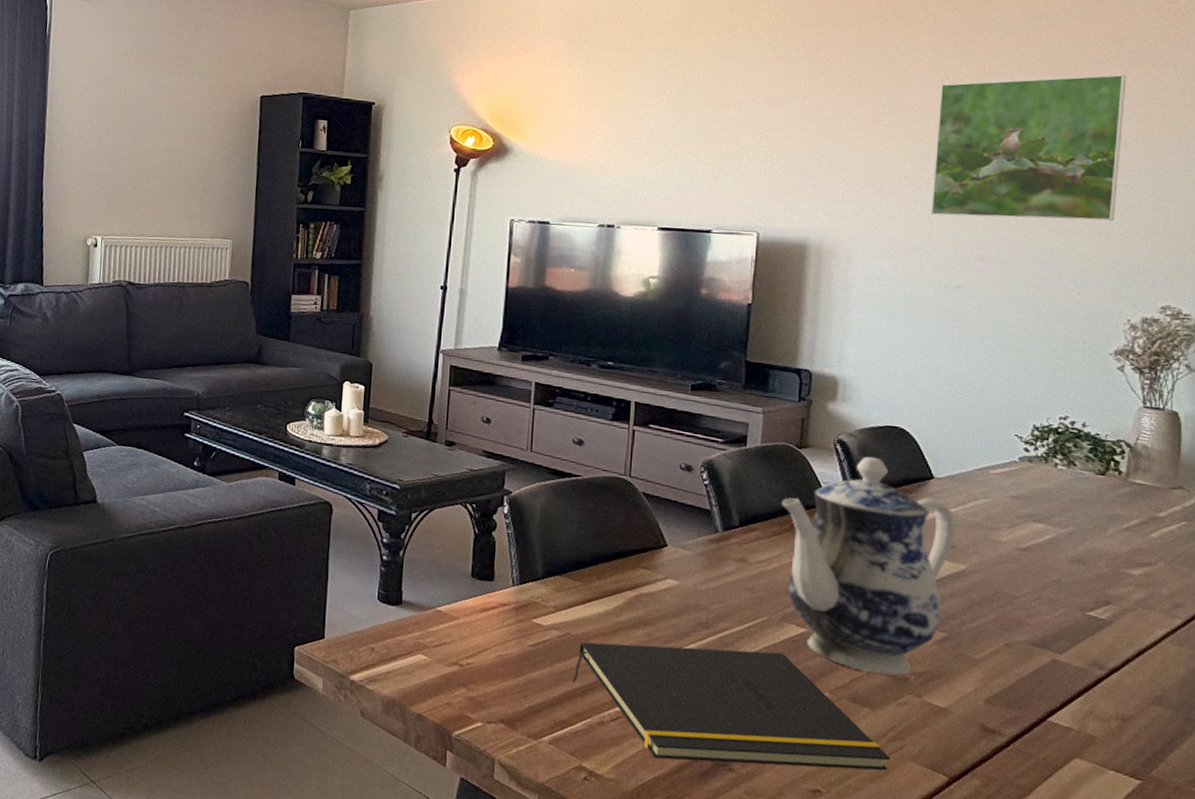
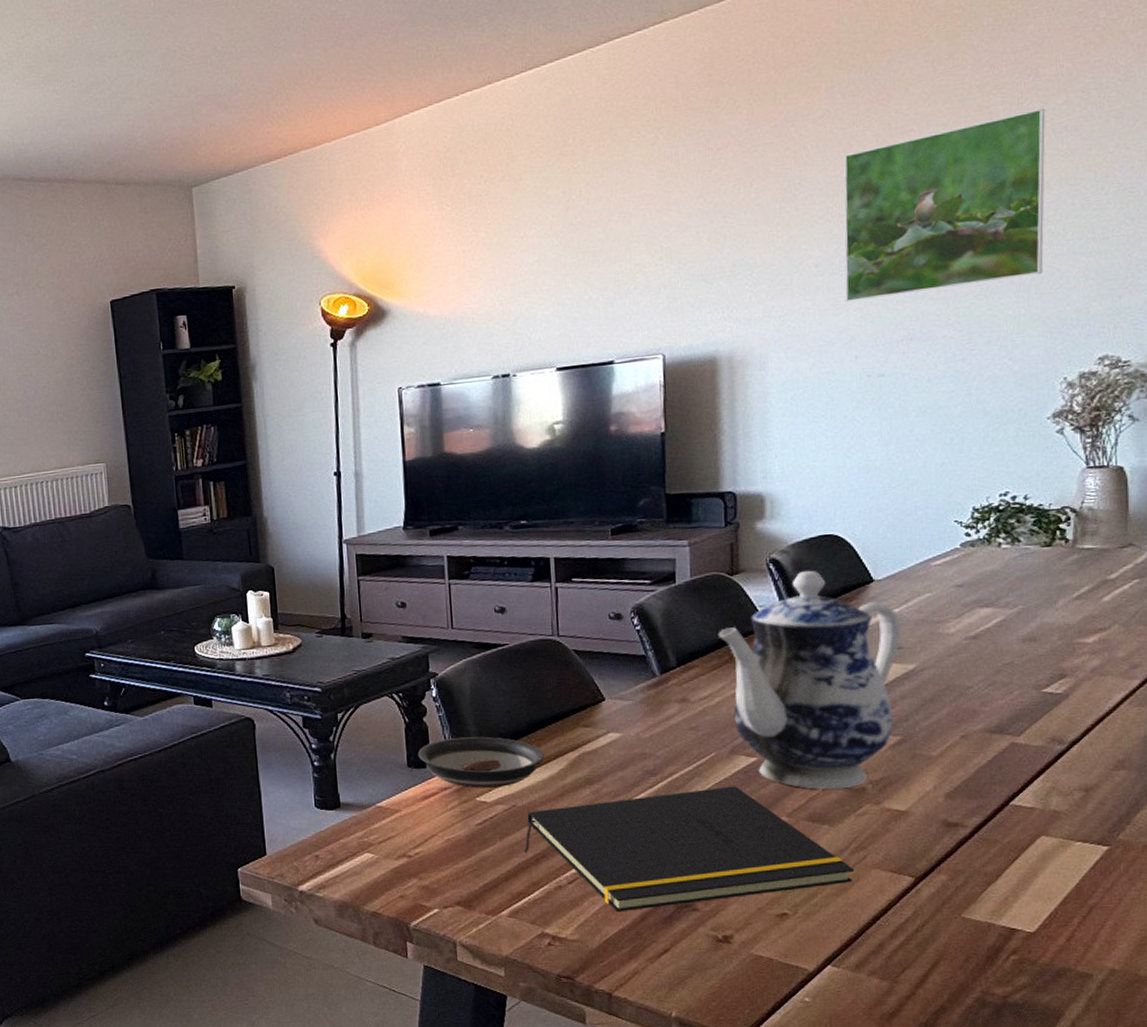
saucer: none [482,556,603,613] -> present [417,736,545,789]

